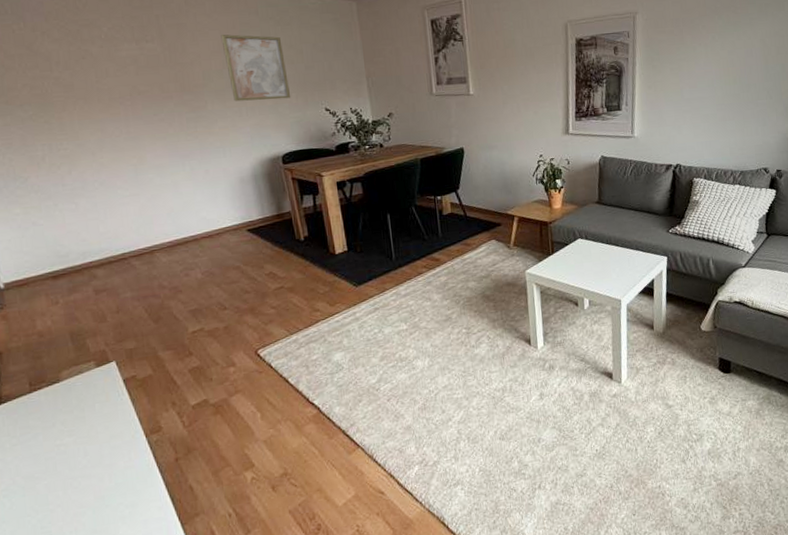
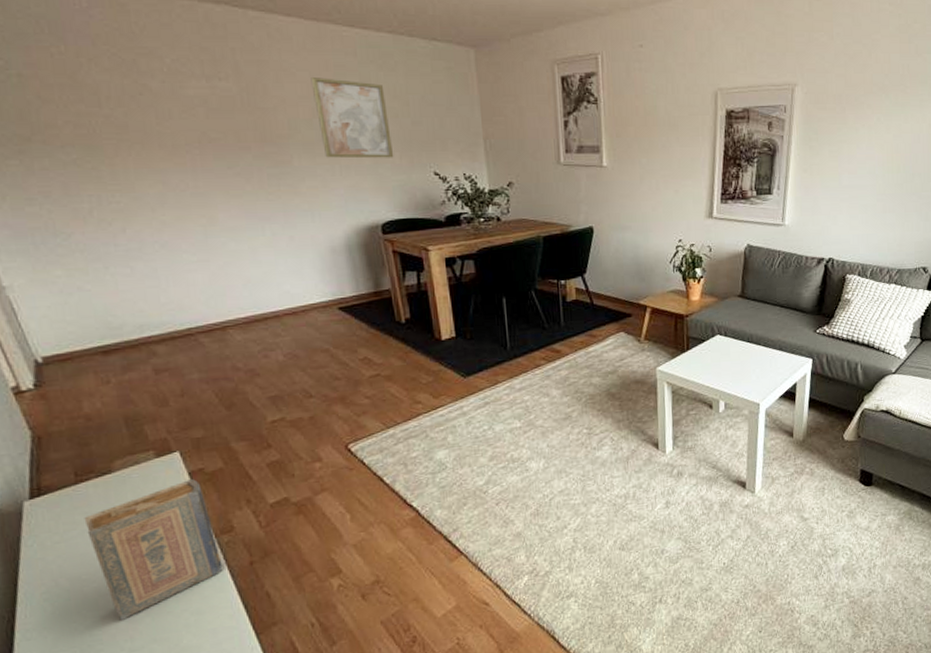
book: none [37,385,153,514] -> present [84,479,223,620]

